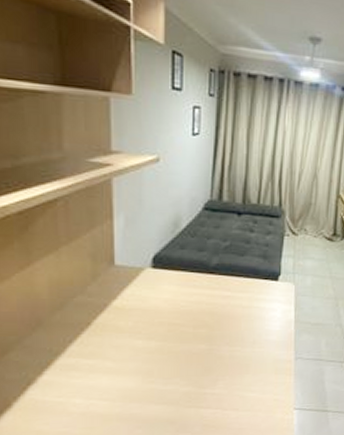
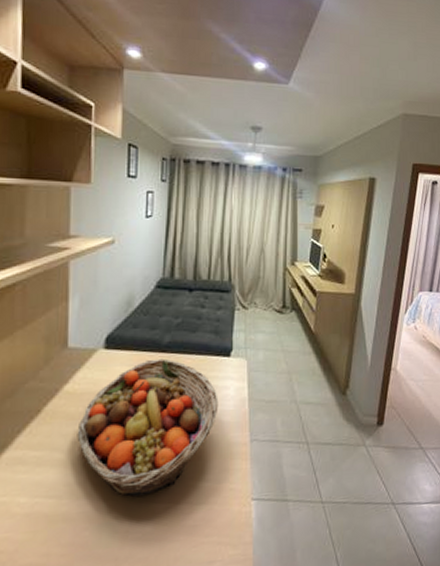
fruit basket: none [127,280,265,402] -> present [77,358,219,497]

